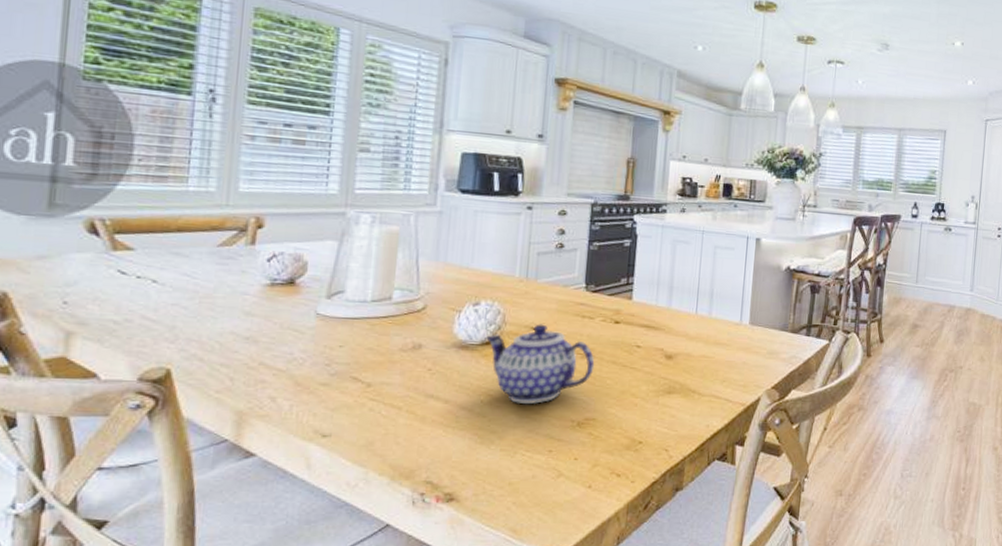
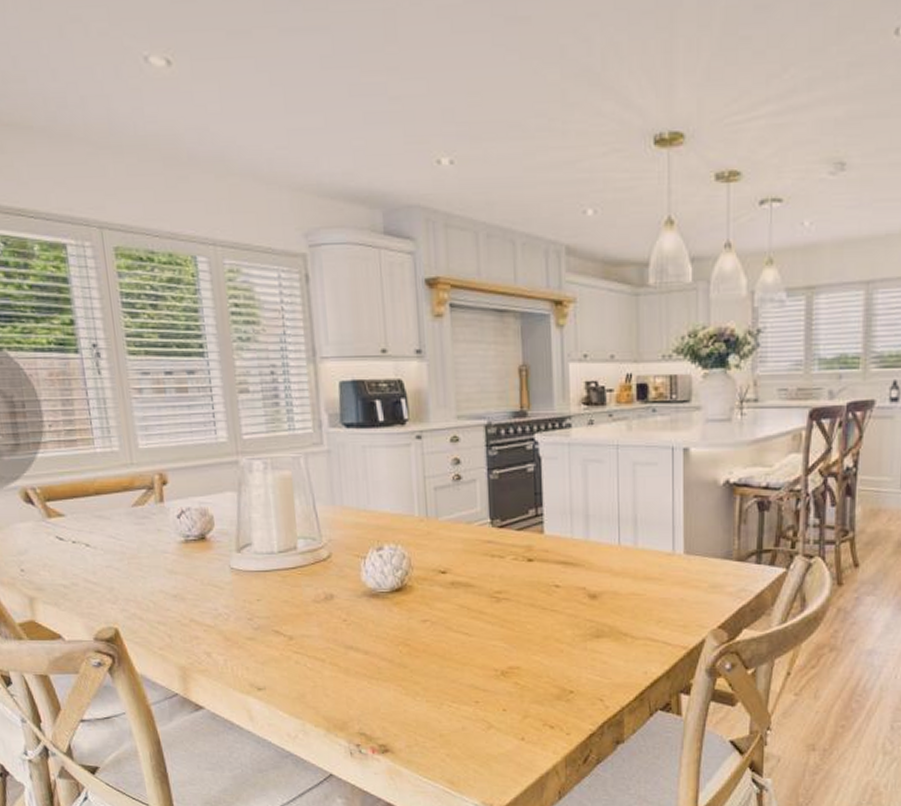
teapot: present [485,324,595,405] -> none [393,566,512,654]

